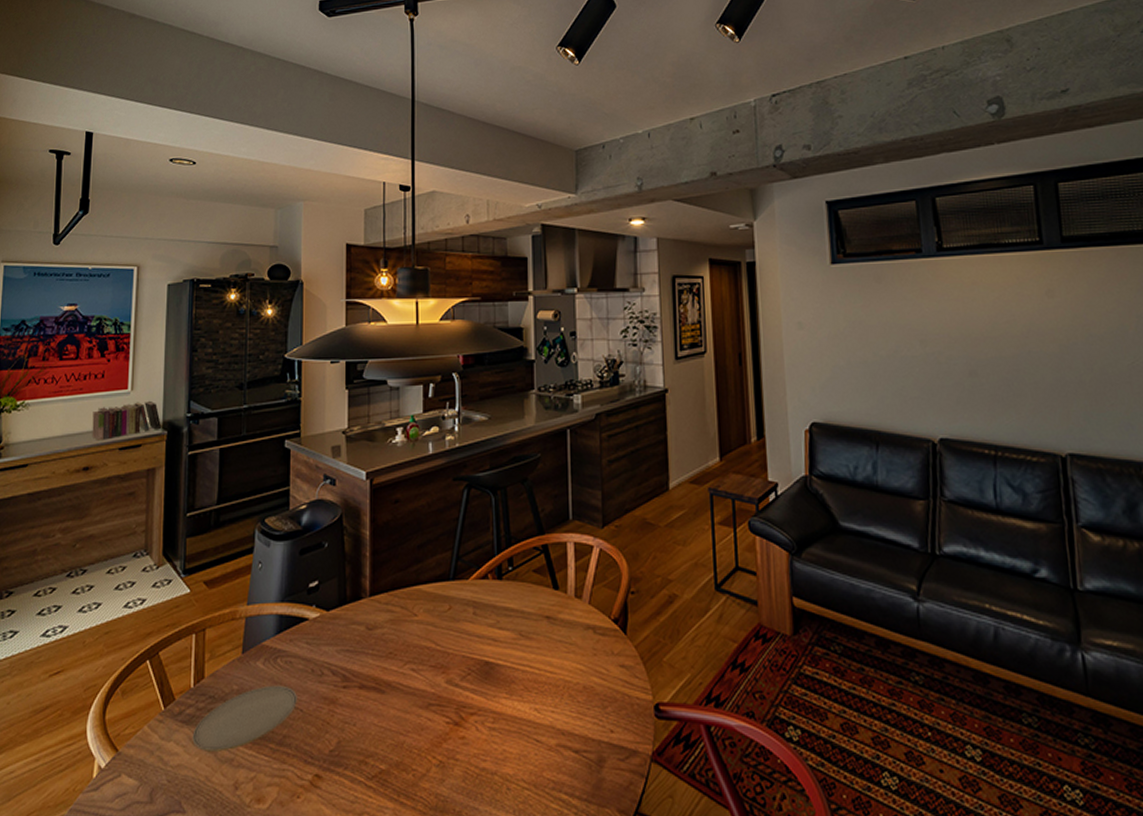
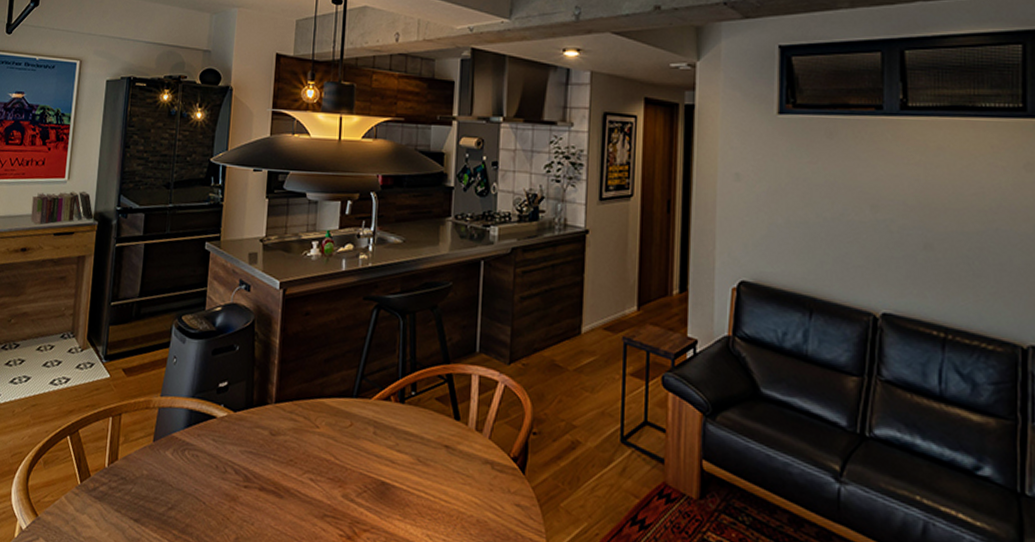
plate: present [192,685,297,752] -> none [103,475,201,531]

